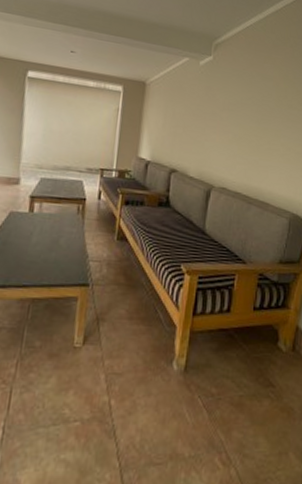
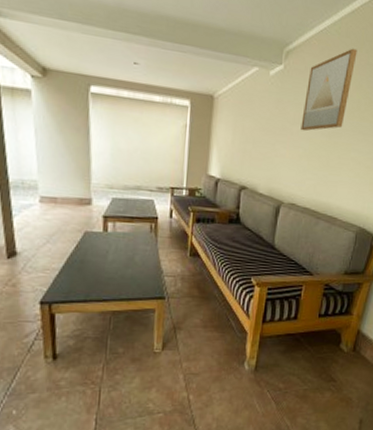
wall art: none [230,42,283,118] -> present [300,48,358,132]

